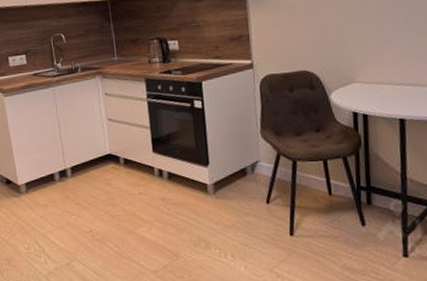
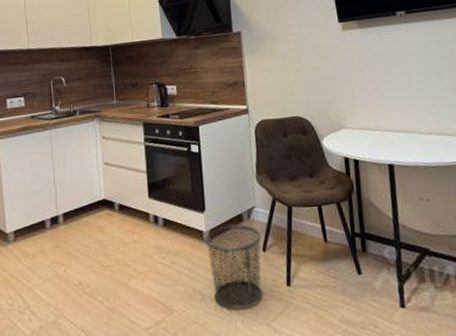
waste bin: none [209,178,266,256] -> present [205,224,263,309]

